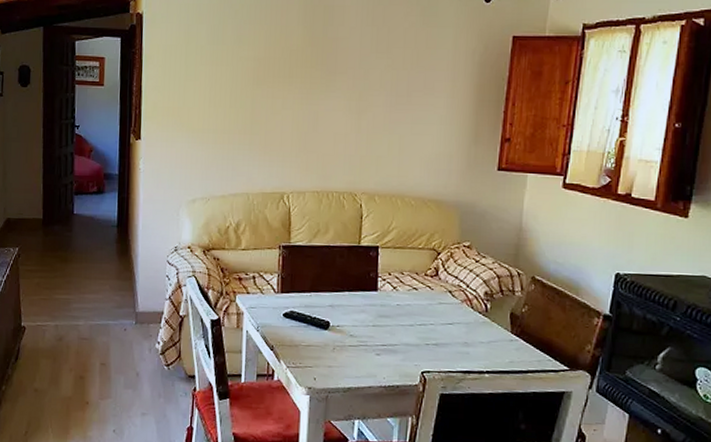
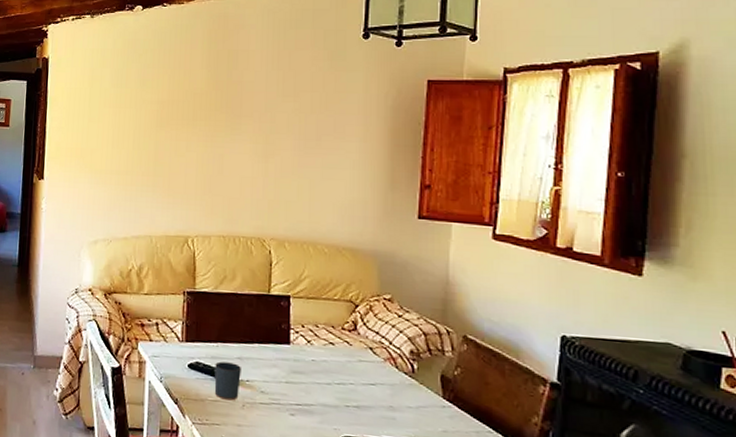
mug: none [307,310,332,345] -> present [214,361,241,401]

